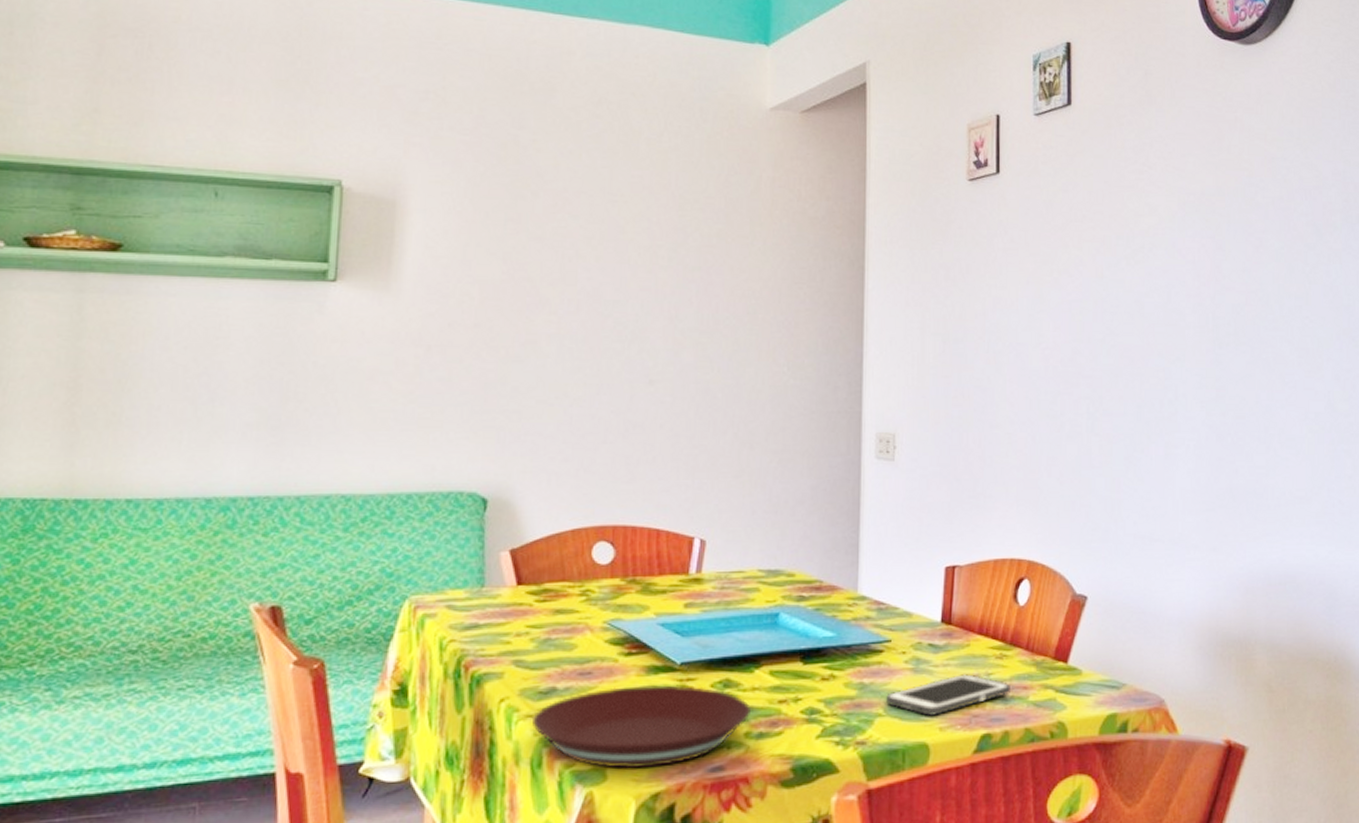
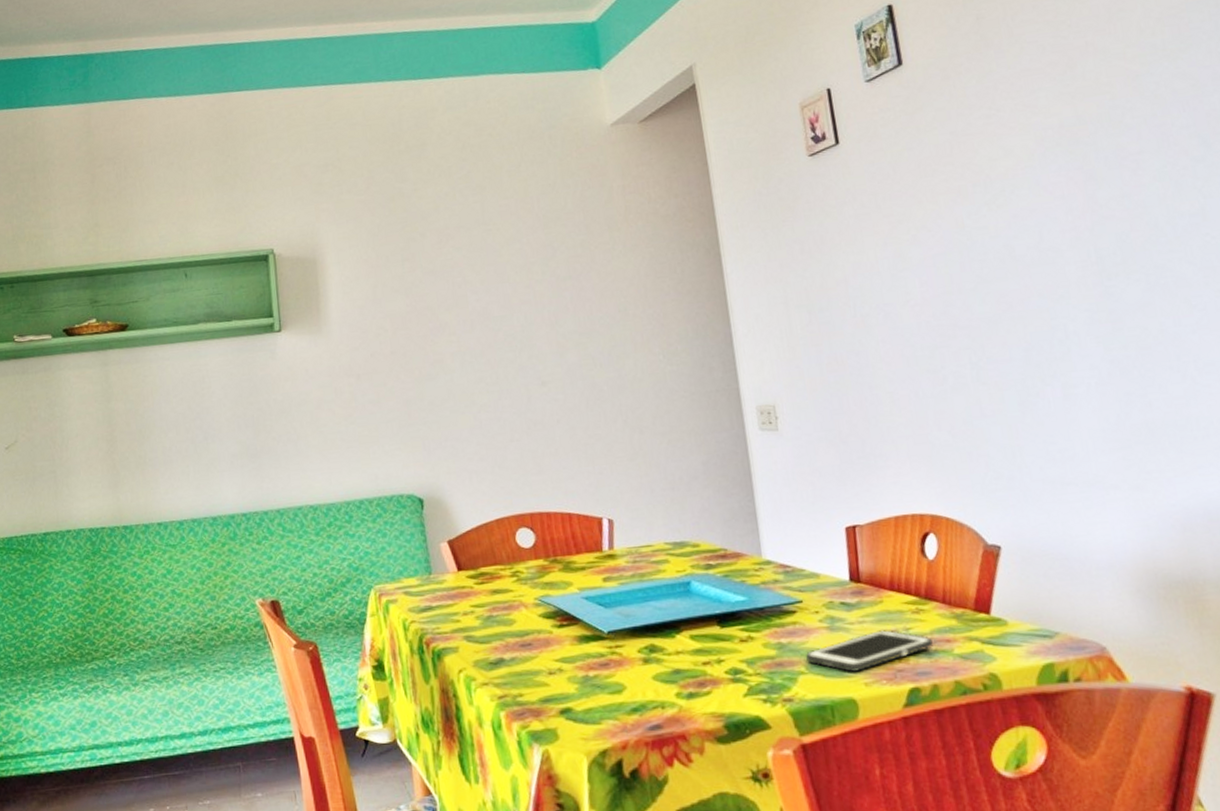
plate: present [531,684,752,769] -> none [486,651,679,729]

